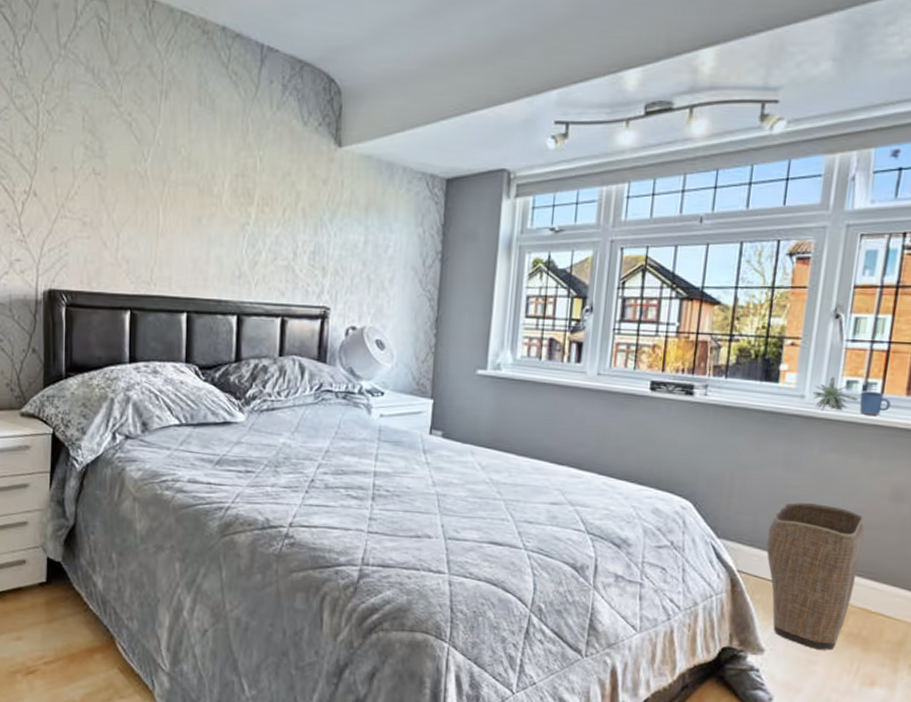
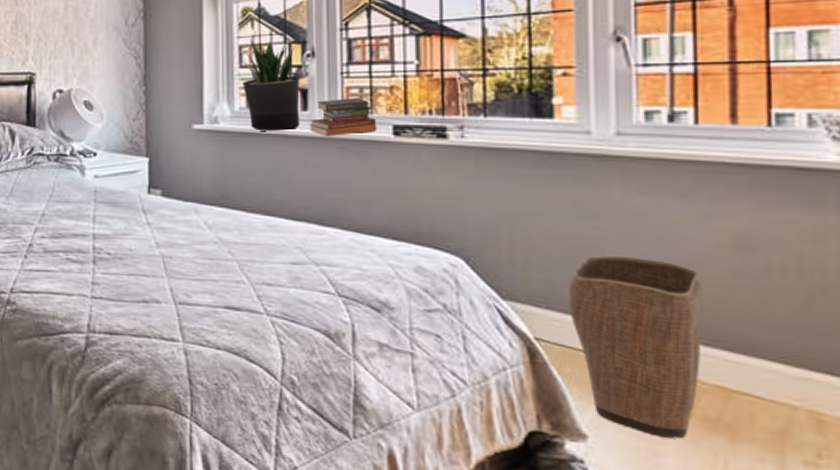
planter: none [526,290,577,381] -> present [242,39,301,132]
books: none [580,353,638,389] -> present [310,97,377,137]
succulent plant: present [812,377,859,412] -> none [600,108,664,148]
mug: present [859,391,891,415] -> none [666,121,711,149]

